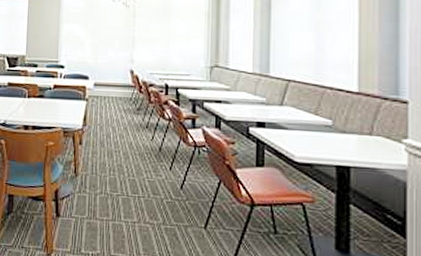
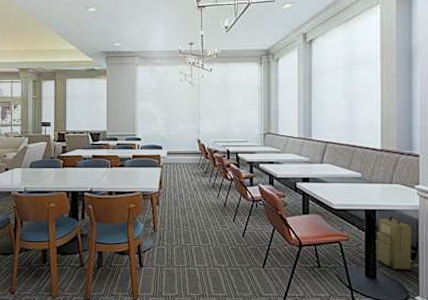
backpack: none [349,175,409,246] -> present [376,215,420,271]

